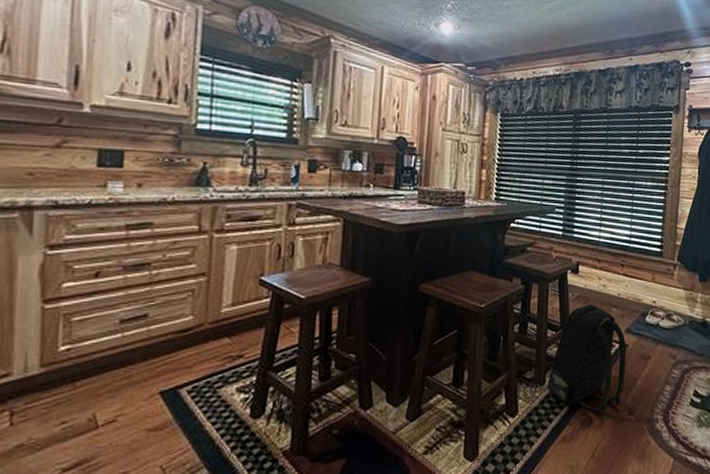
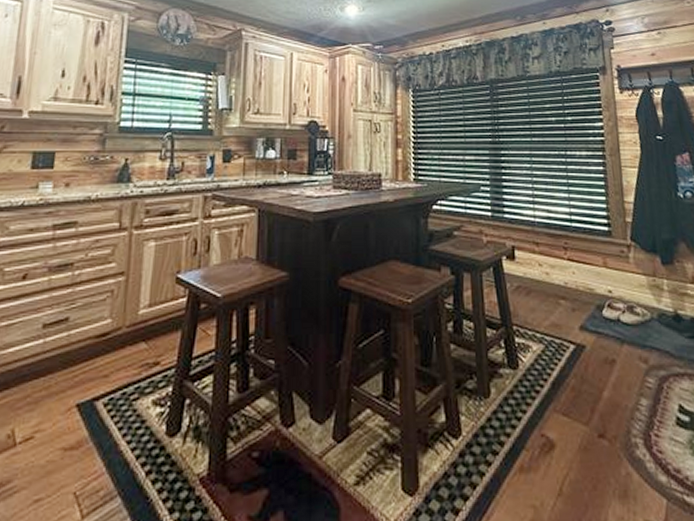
backpack: present [547,304,627,415] -> none [493,296,588,437]

